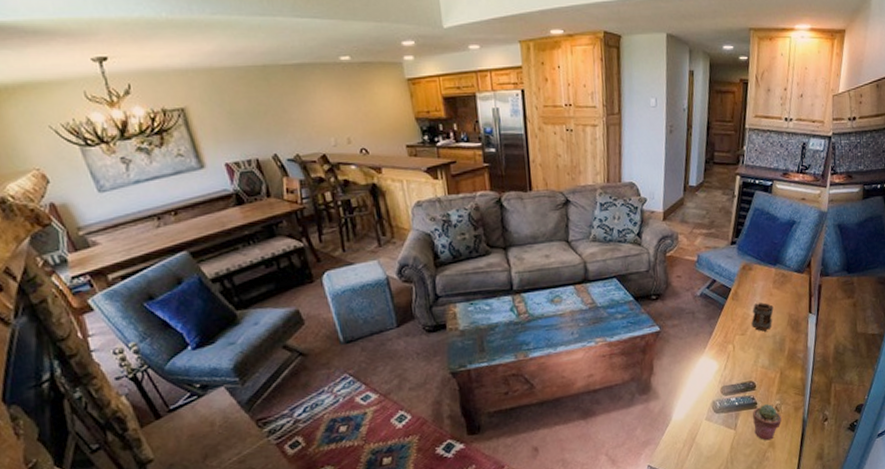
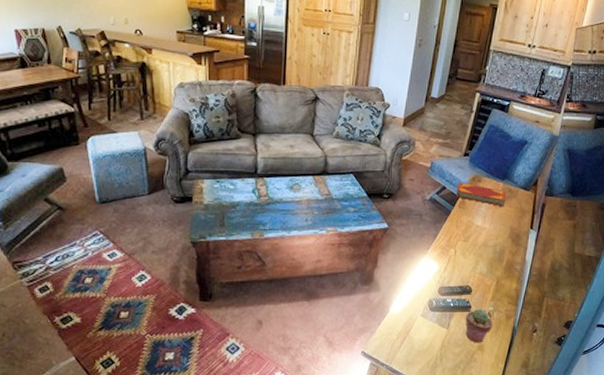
hardback book: none [727,272,781,294] -> present [456,182,507,207]
mug: present [751,302,774,332] -> none [474,213,497,241]

